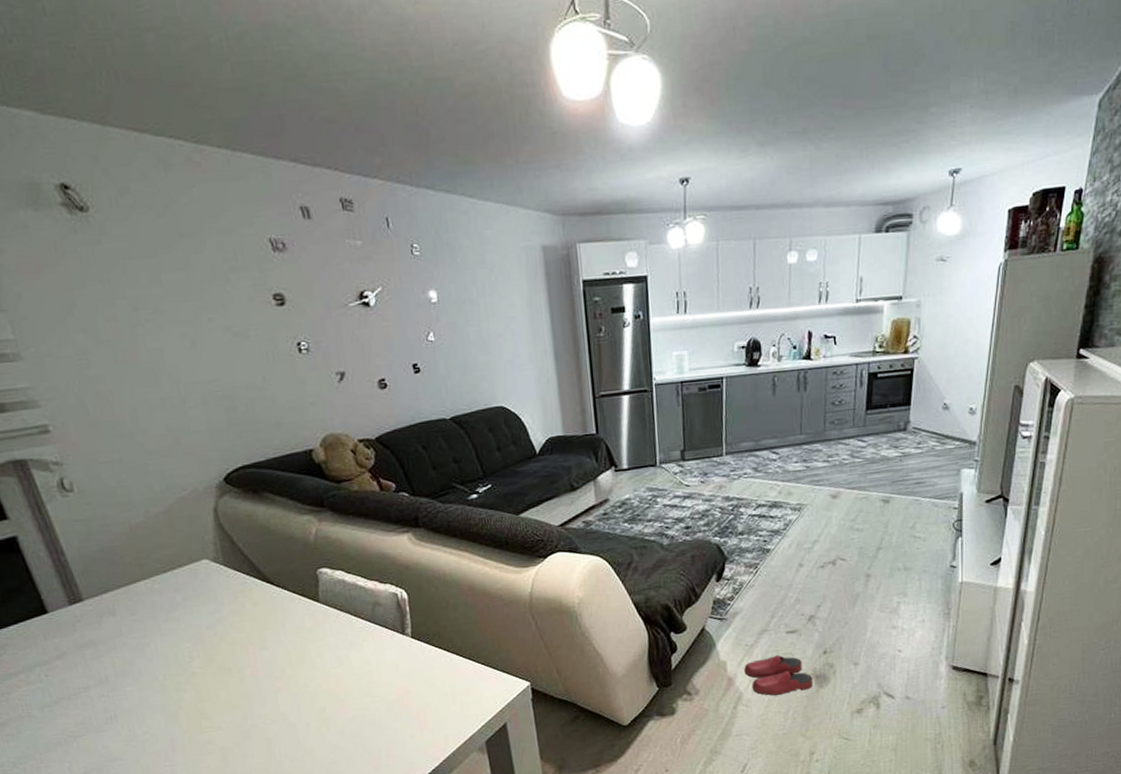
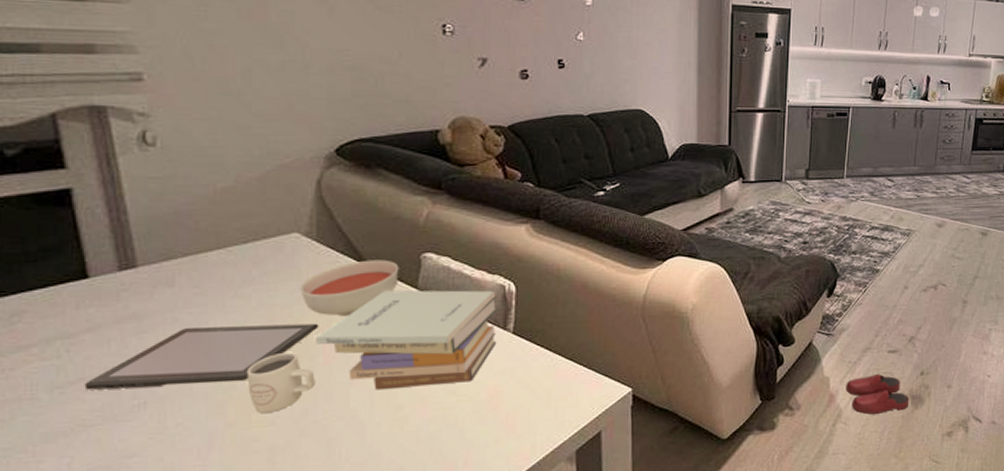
tablet: none [65,639,241,707] -> present [84,323,319,390]
mug: none [189,666,248,720] -> present [246,352,315,413]
bowl: none [218,577,302,632] -> present [300,259,399,316]
books: none [240,598,399,696] -> present [316,290,497,391]

